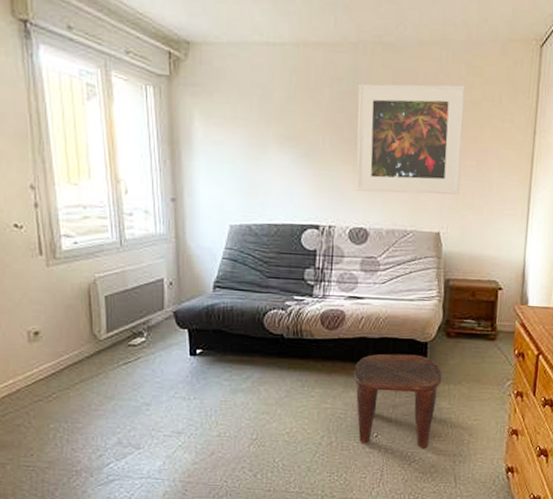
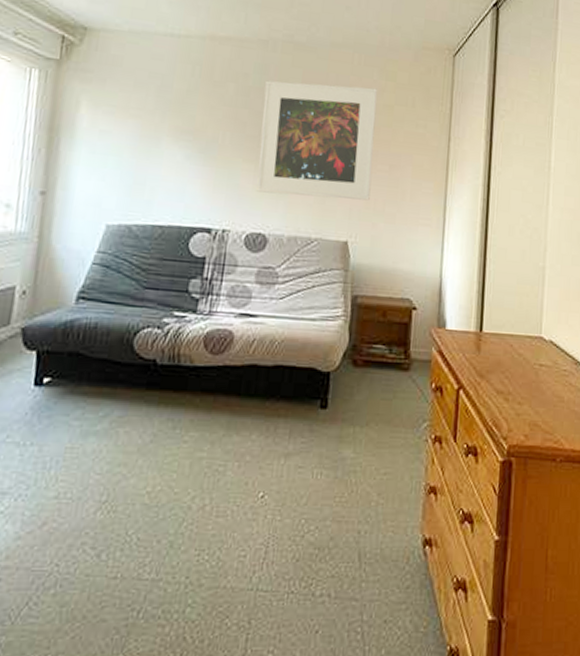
stool: present [353,354,442,448] -> none [238,386,347,513]

